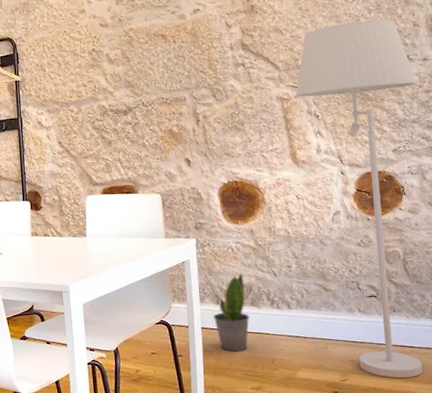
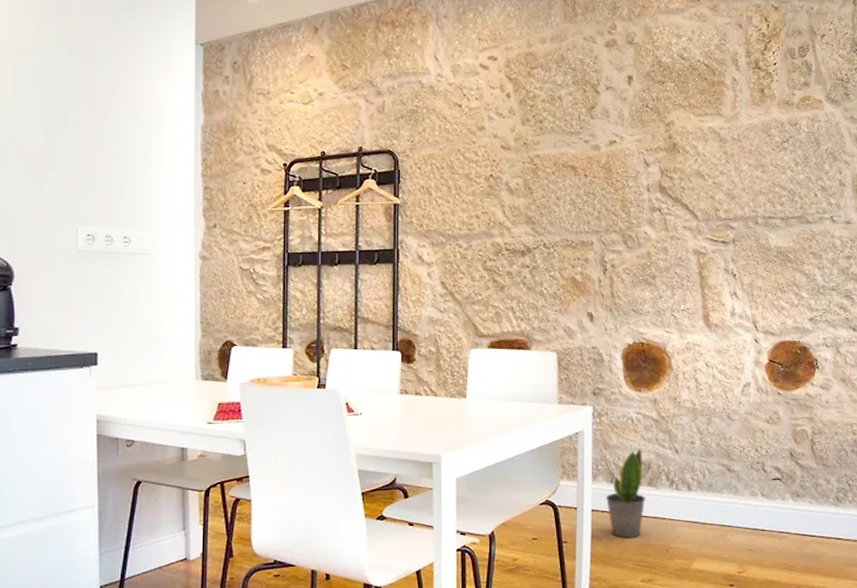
floor lamp: present [295,19,423,379] -> none [713,174,838,571]

